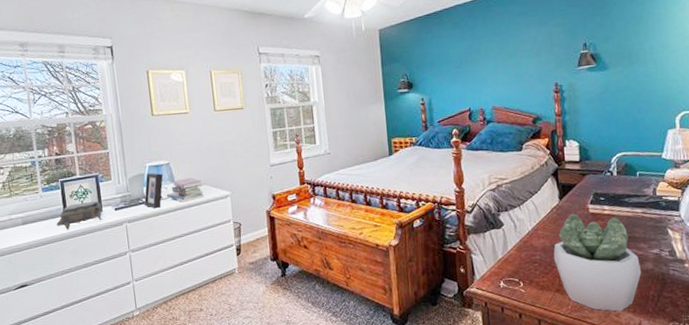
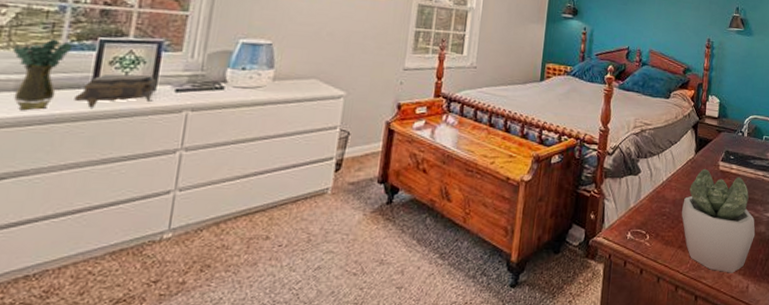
vase: none [13,184,49,237] -> present [12,37,77,110]
picture frame: present [144,173,163,209] -> none [221,51,259,99]
books: present [166,177,205,203] -> none [256,66,311,97]

